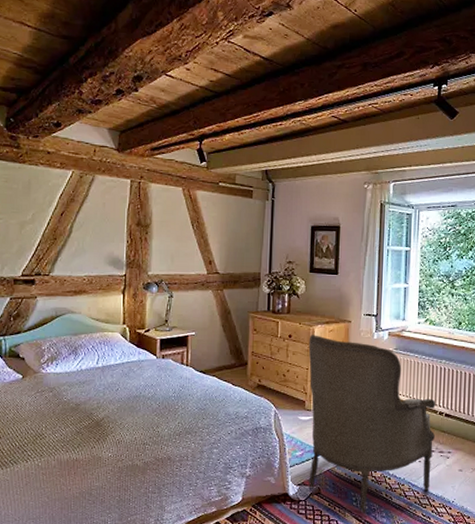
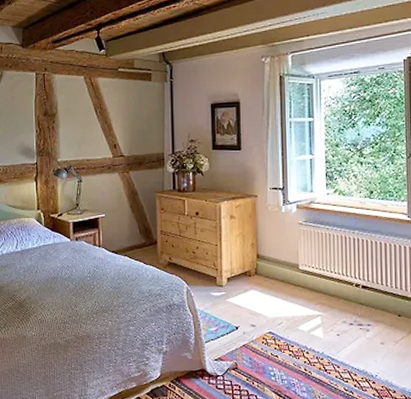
armchair: present [308,335,436,513] -> none [216,211,352,388]

